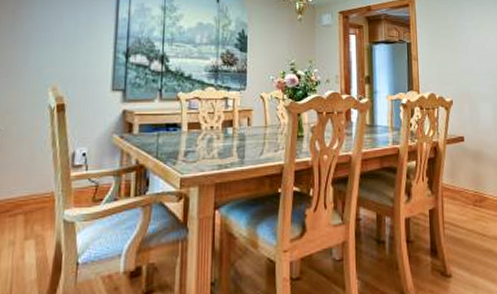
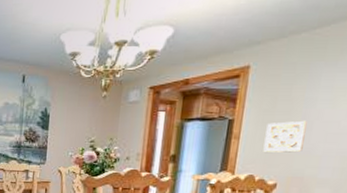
wall ornament: none [436,44,465,73] -> present [263,120,307,153]

